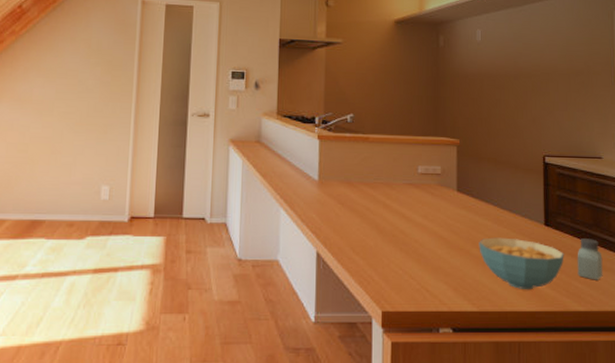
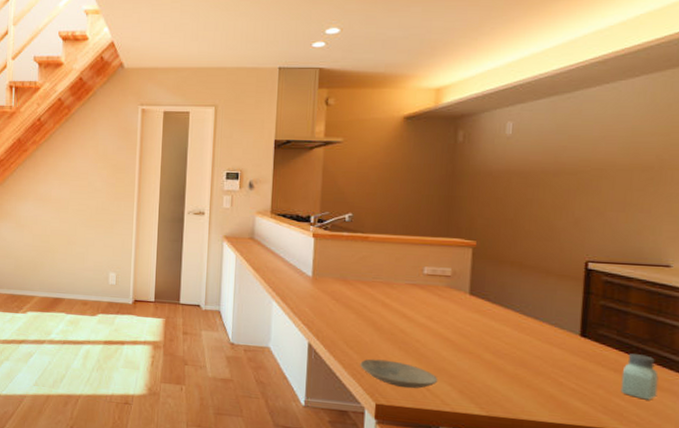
plate: none [366,263,436,292] -> present [360,359,439,389]
cereal bowl: present [479,237,564,290] -> none [492,344,605,402]

